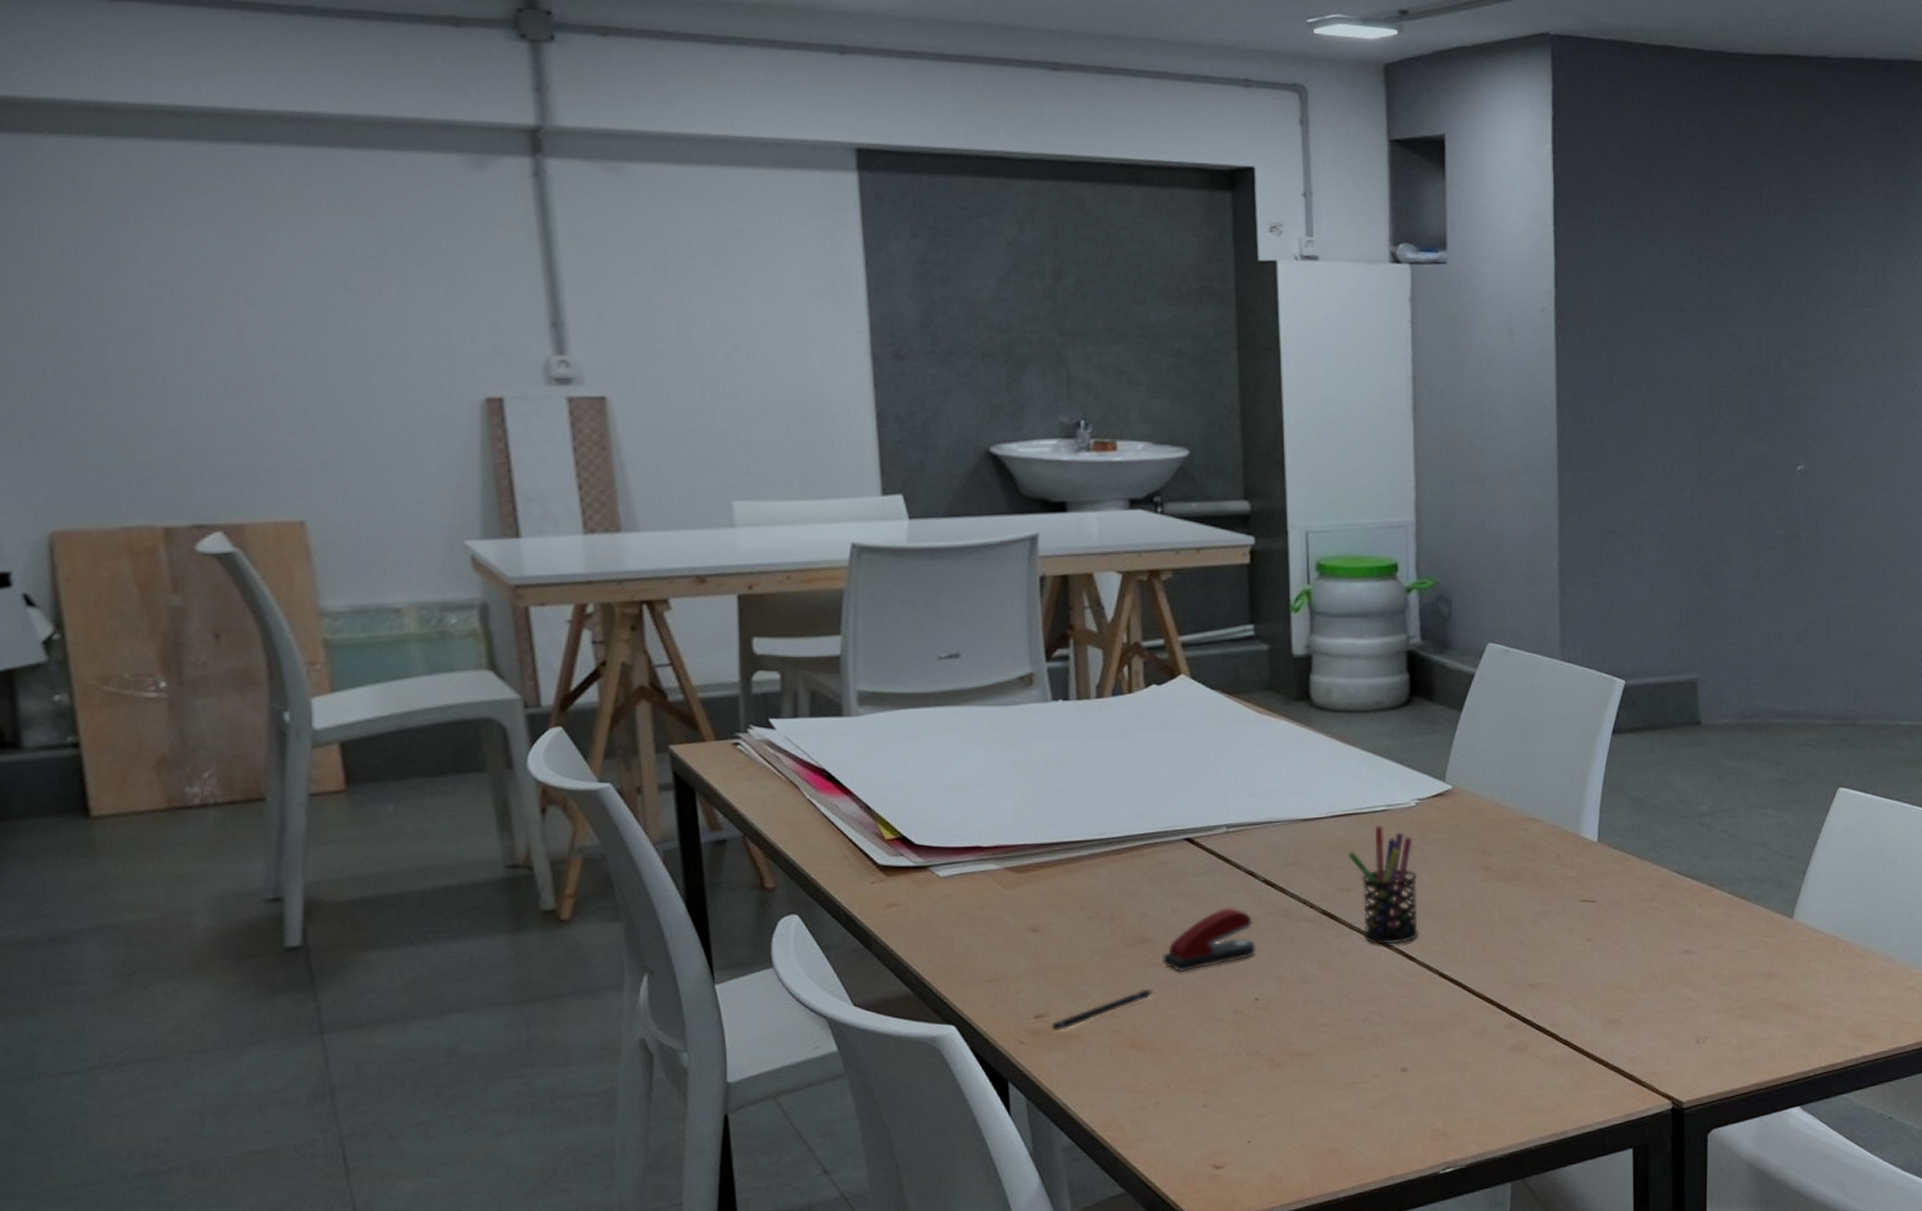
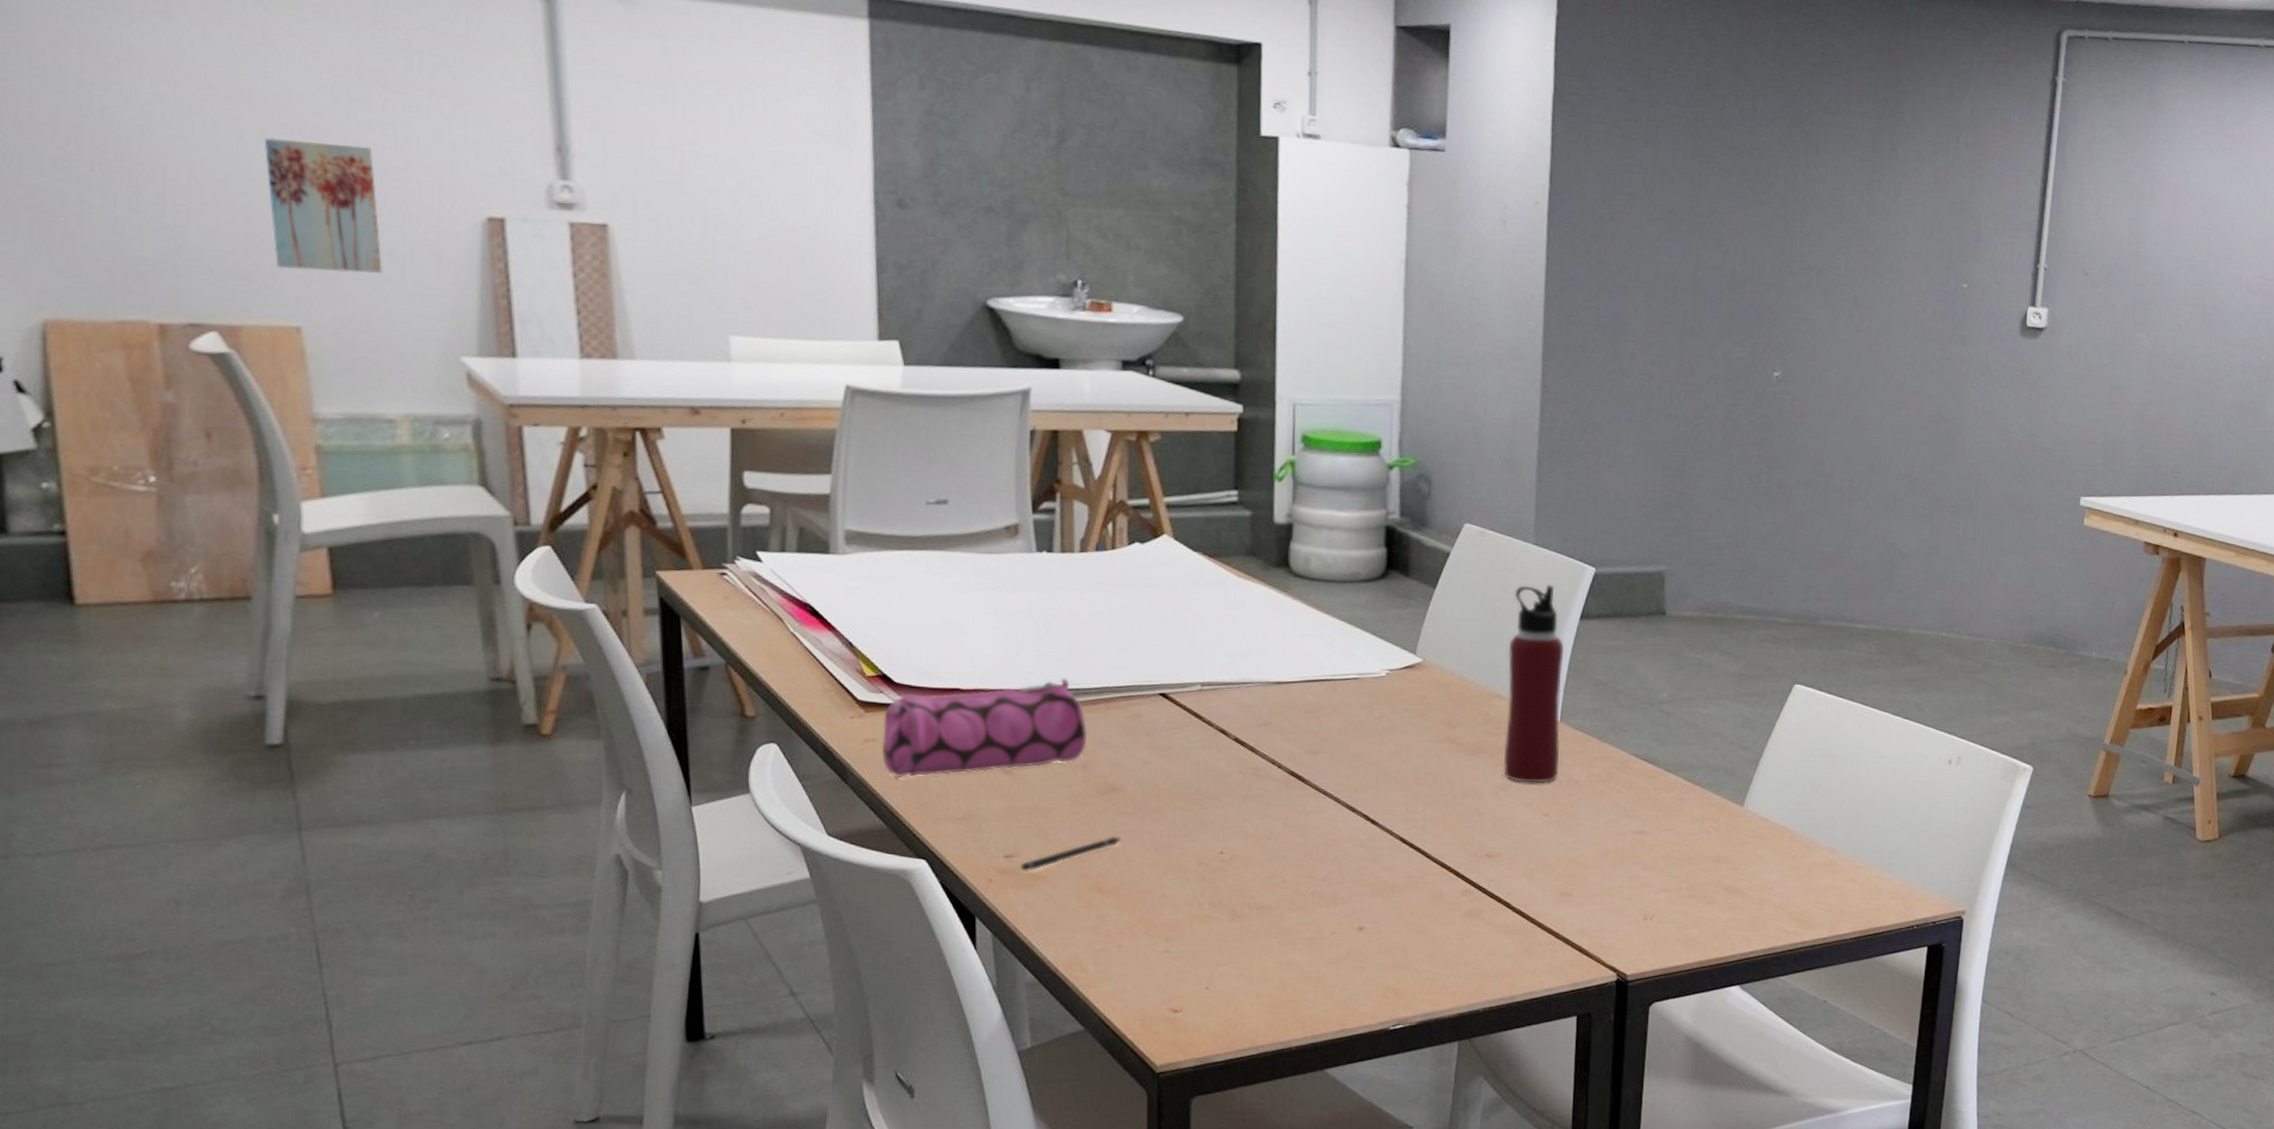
wall art: none [263,332,383,464] -> present [265,137,382,273]
pencil case: none [904,828,1113,943] -> present [881,677,1088,778]
stapler: present [1163,907,1257,972] -> none [1132,762,1224,822]
pen holder: present [1348,826,1419,945] -> none [1317,693,1384,808]
water bottle: none [1540,700,1600,908] -> present [1503,584,1565,784]

